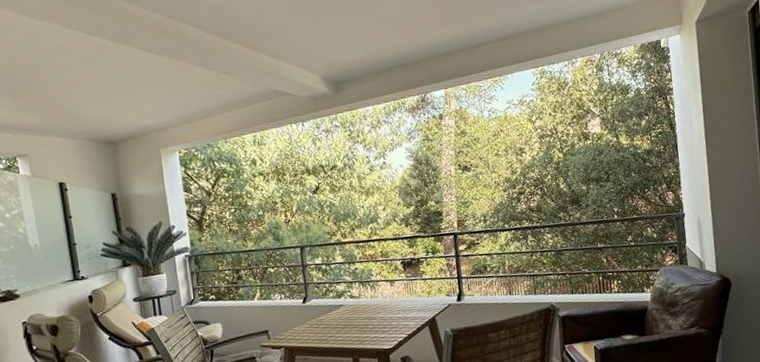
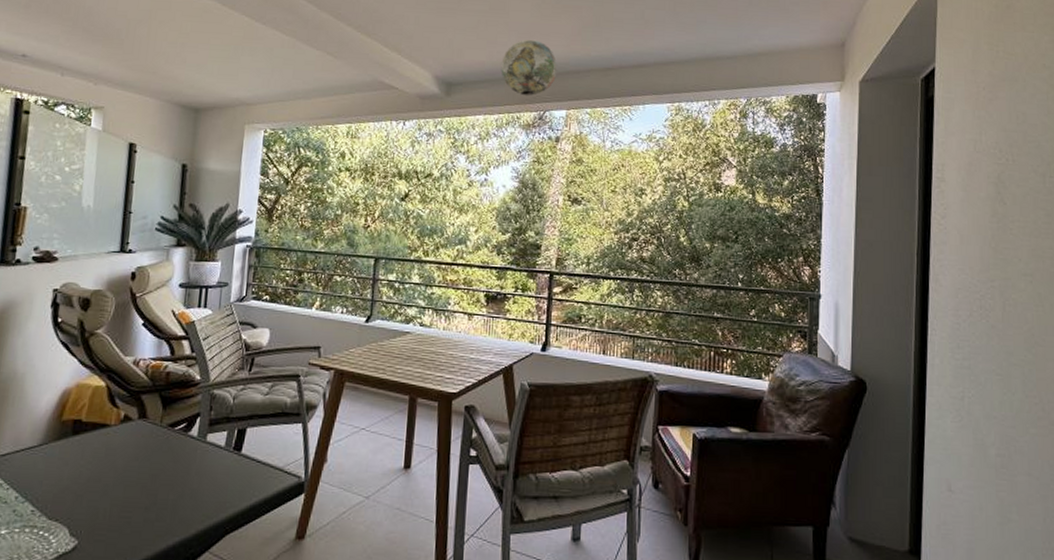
decorative vase: none [379,30,431,83] -> present [501,40,558,96]

